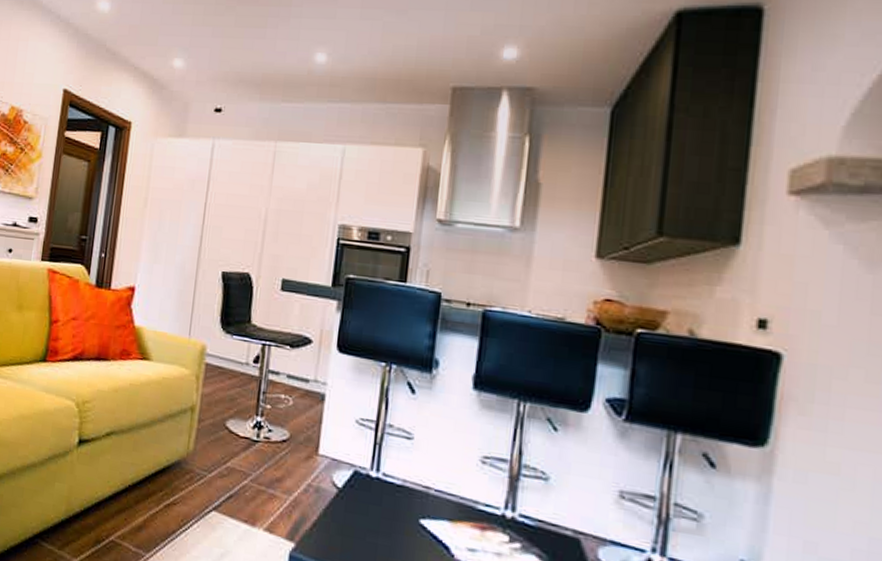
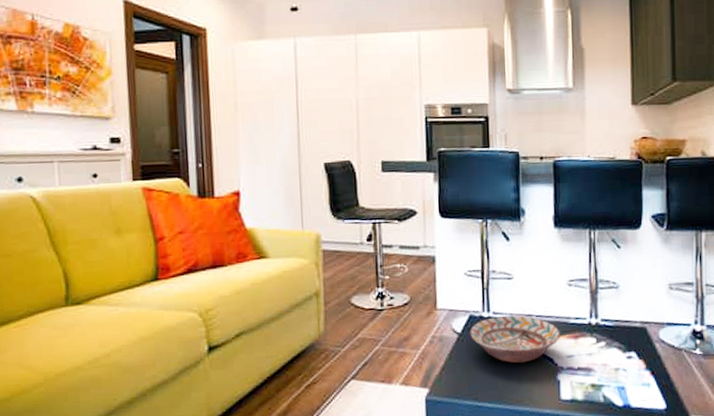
decorative bowl: none [351,478,464,543] -> present [469,315,561,364]

